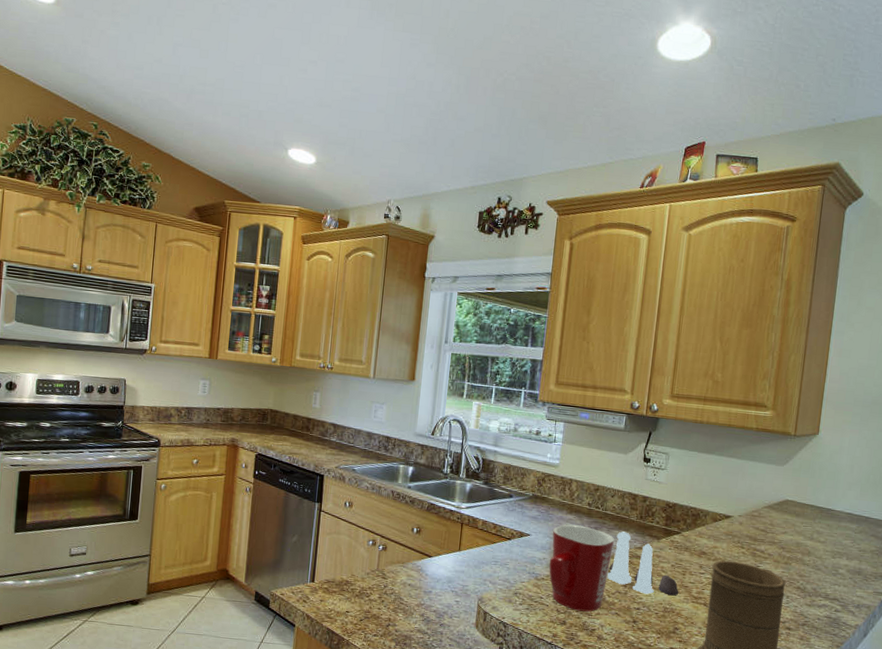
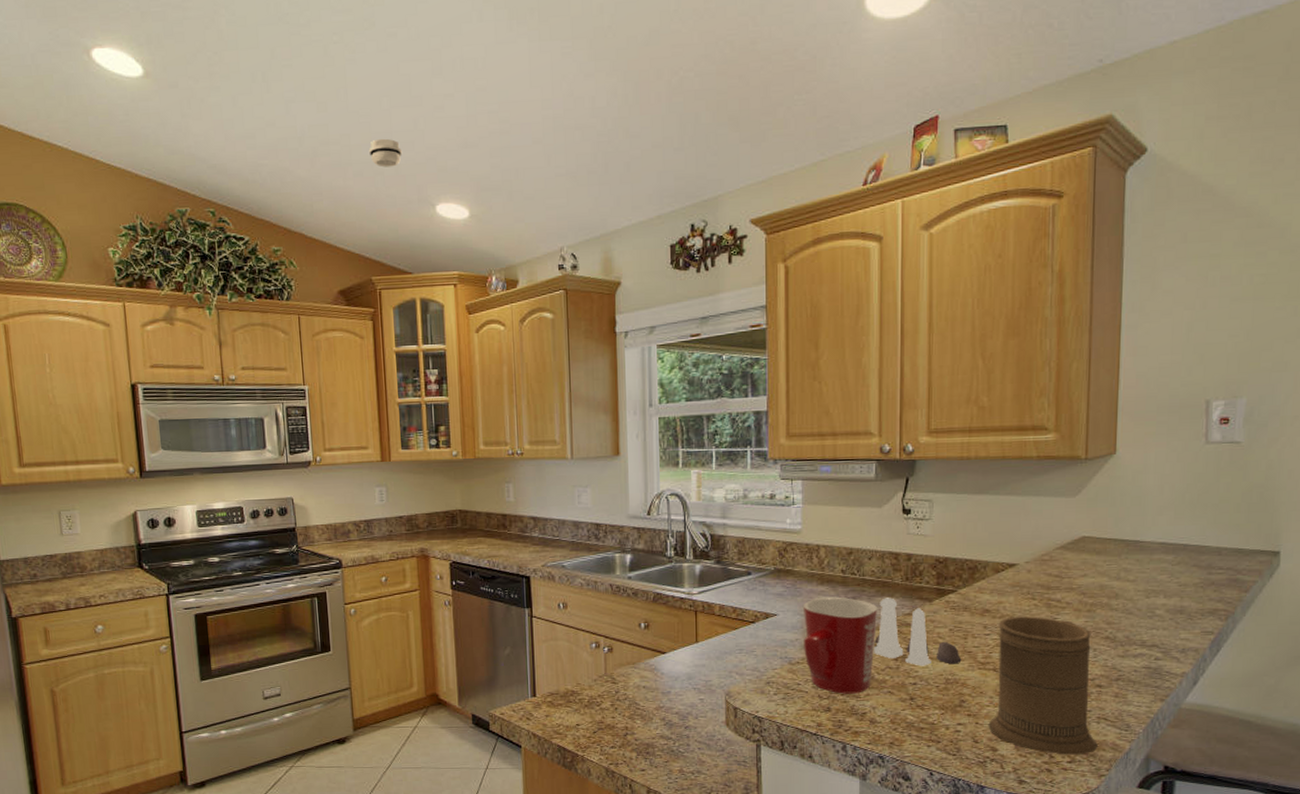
smoke detector: none [238,87,266,112] -> present [368,138,402,168]

